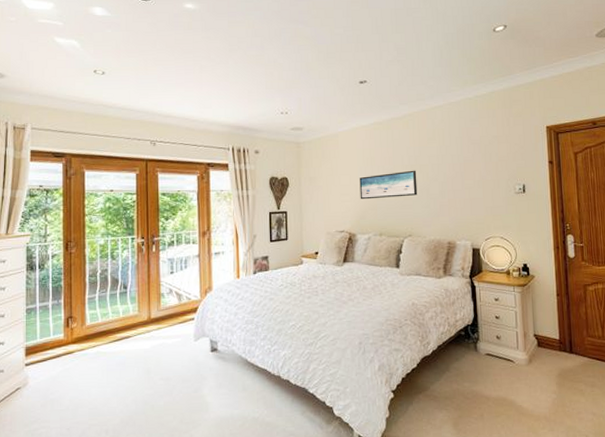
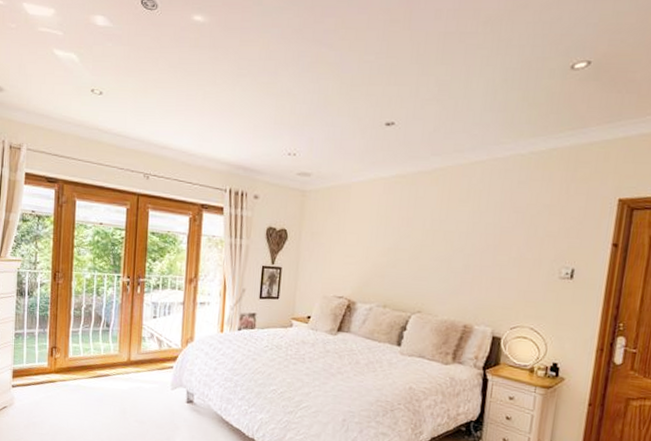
wall art: present [359,170,418,200] -> none [366,236,439,267]

